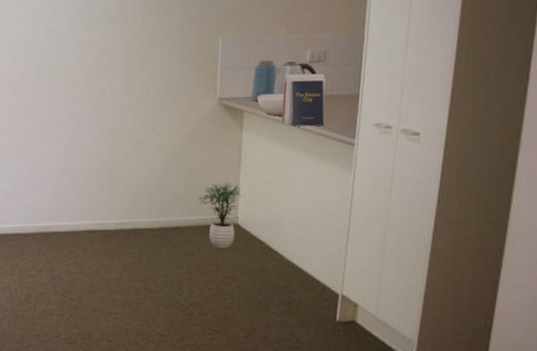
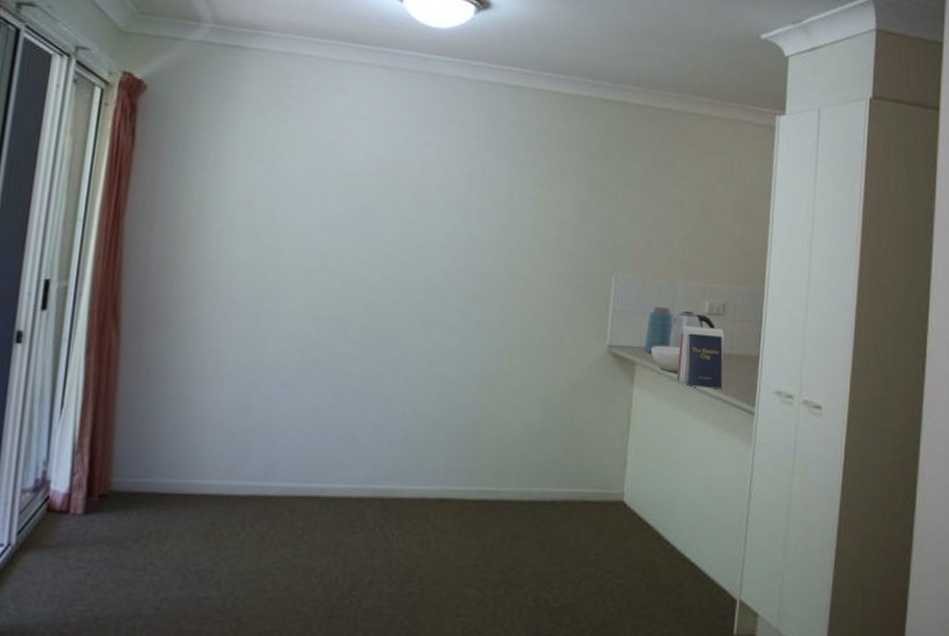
potted plant: present [199,183,244,248] -> none [579,448,632,532]

